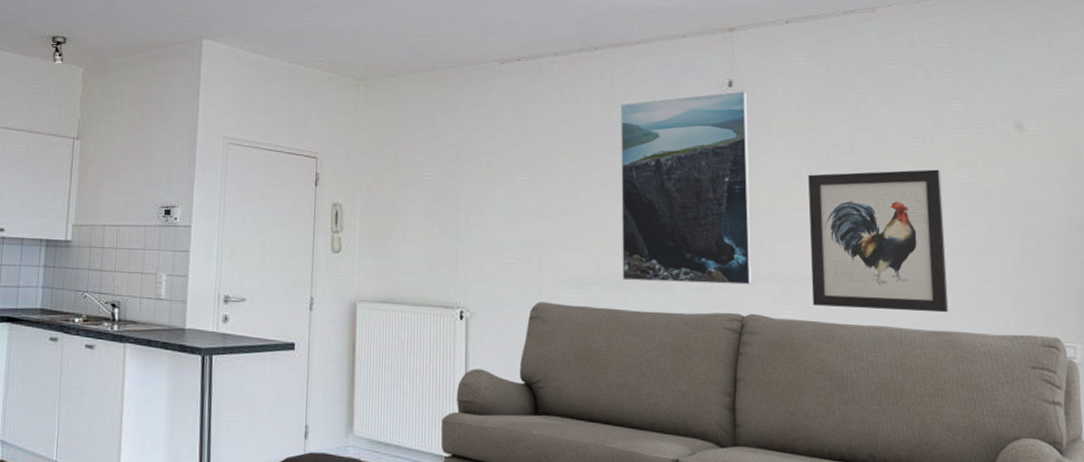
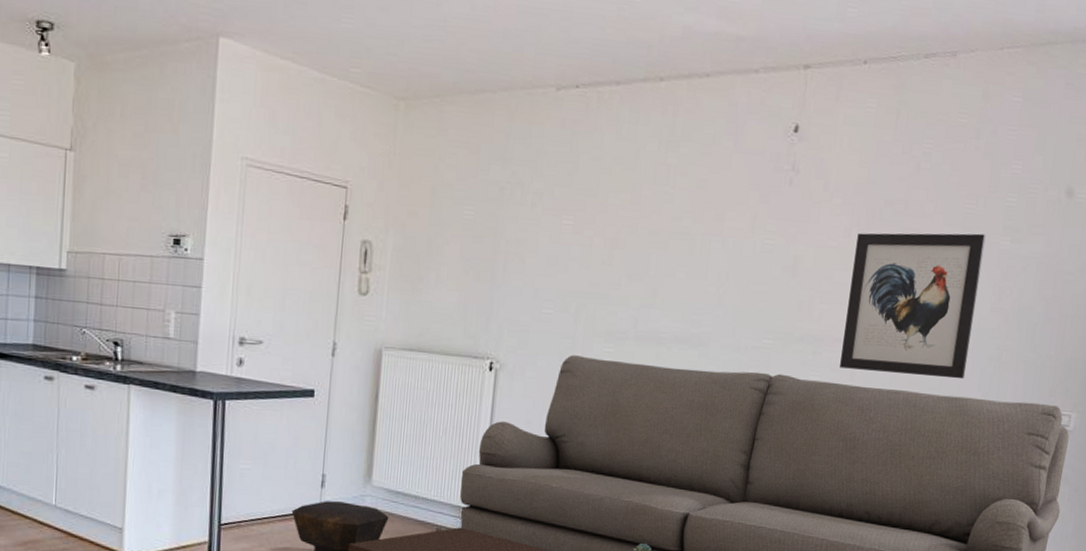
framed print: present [620,91,753,285] -> none [658,138,812,346]

